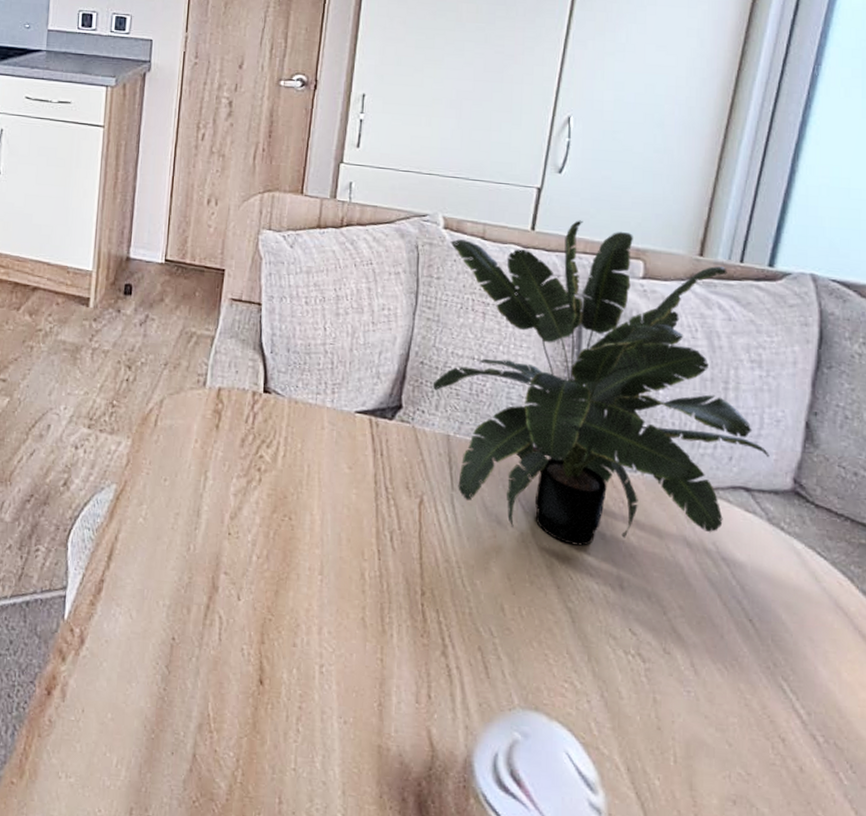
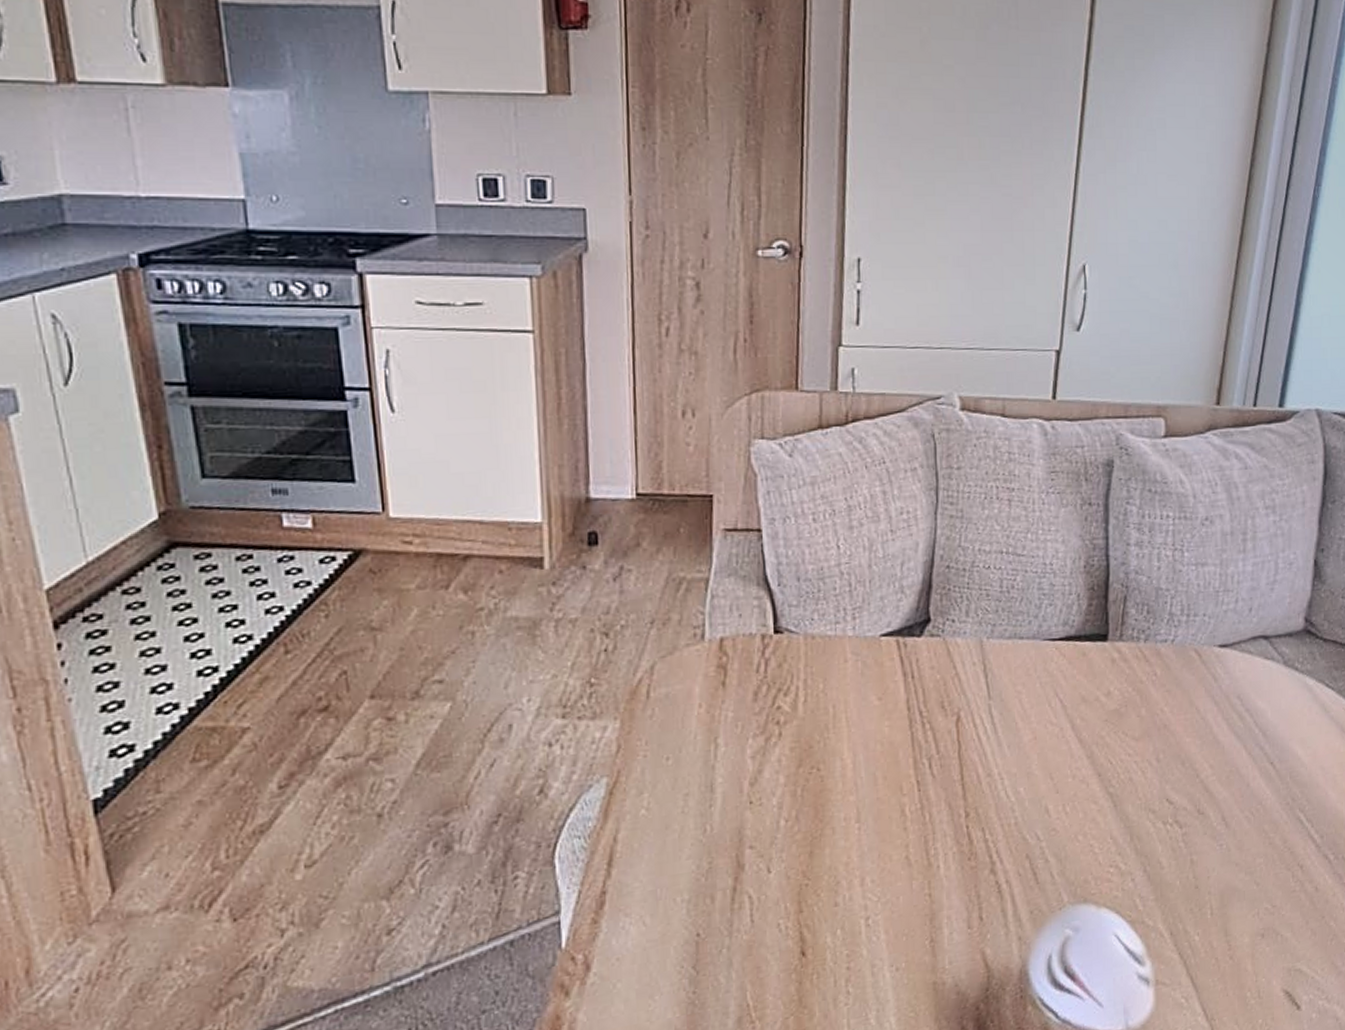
potted plant: present [432,220,769,546] -> none [961,381,1284,730]

